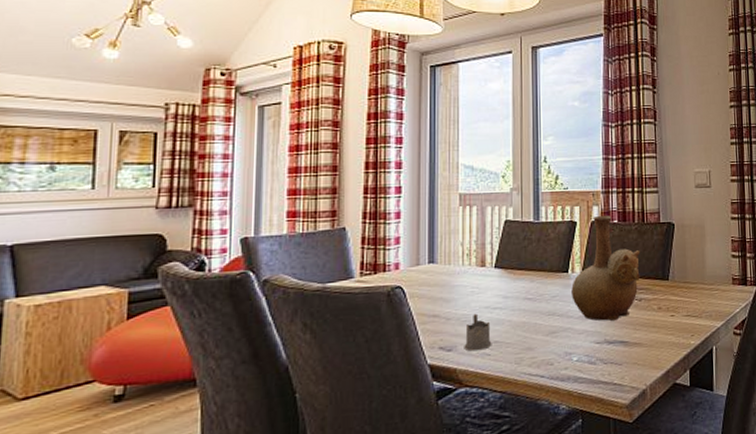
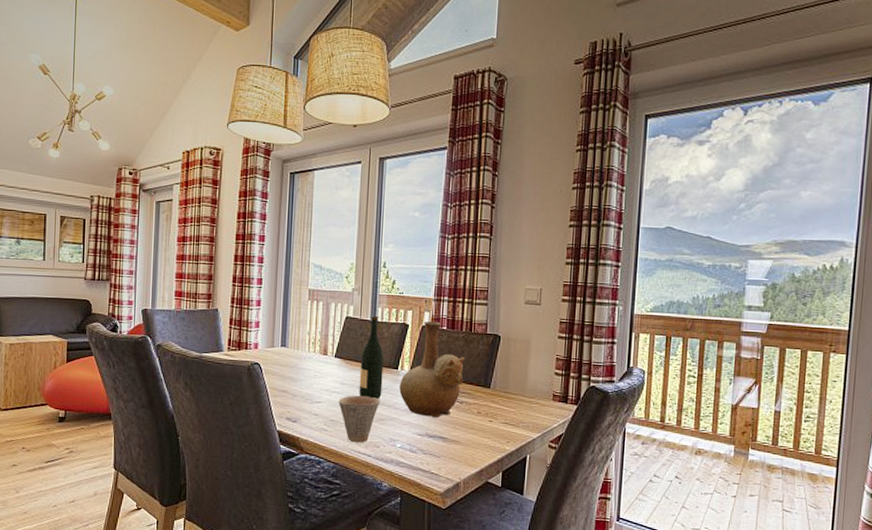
tea glass holder: present [464,313,492,351] -> none [306,394,329,426]
cup: none [502,307,551,364] -> present [339,395,380,443]
wine bottle: none [525,215,552,310] -> present [359,315,384,399]

